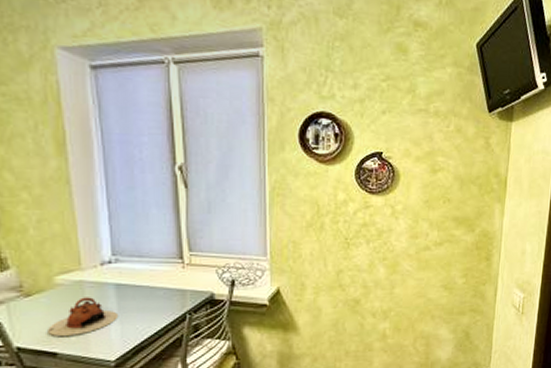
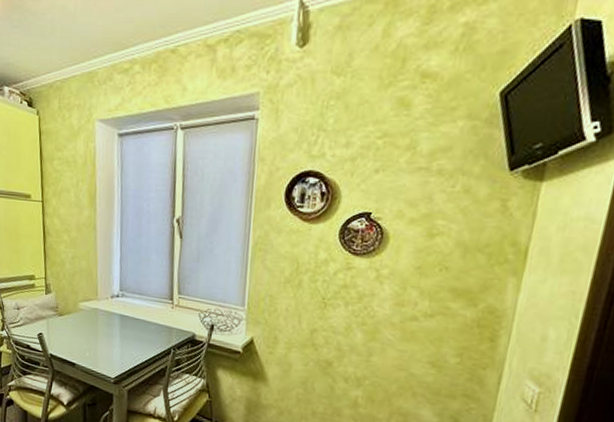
teapot: present [48,297,119,336] -> none [71,322,121,352]

